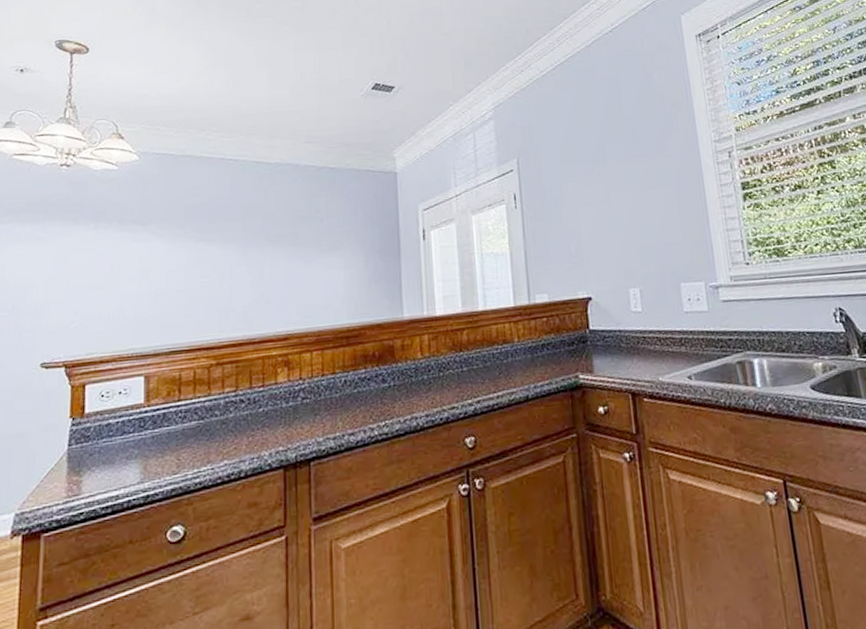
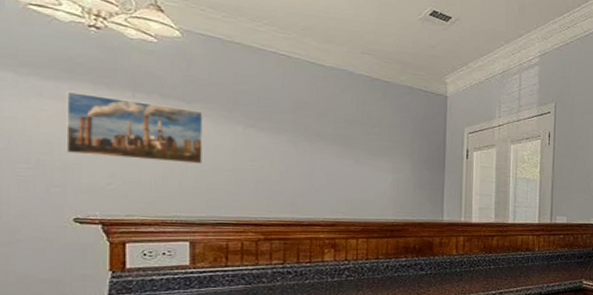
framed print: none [37,231,157,296] -> present [66,91,203,164]

